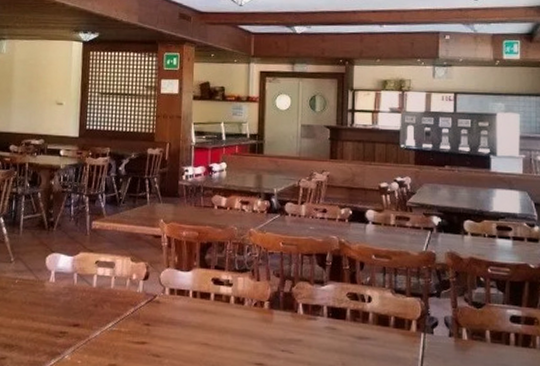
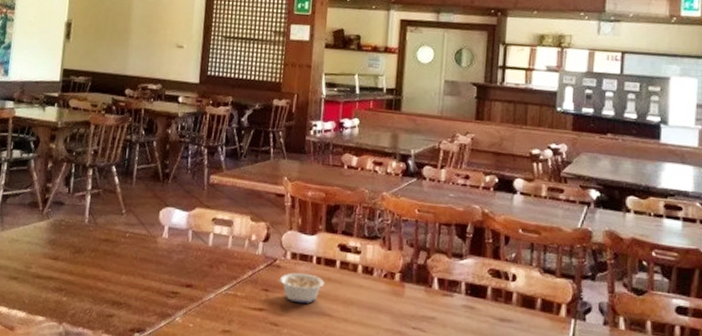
legume: none [158,306,201,335] -> present [277,272,325,304]

